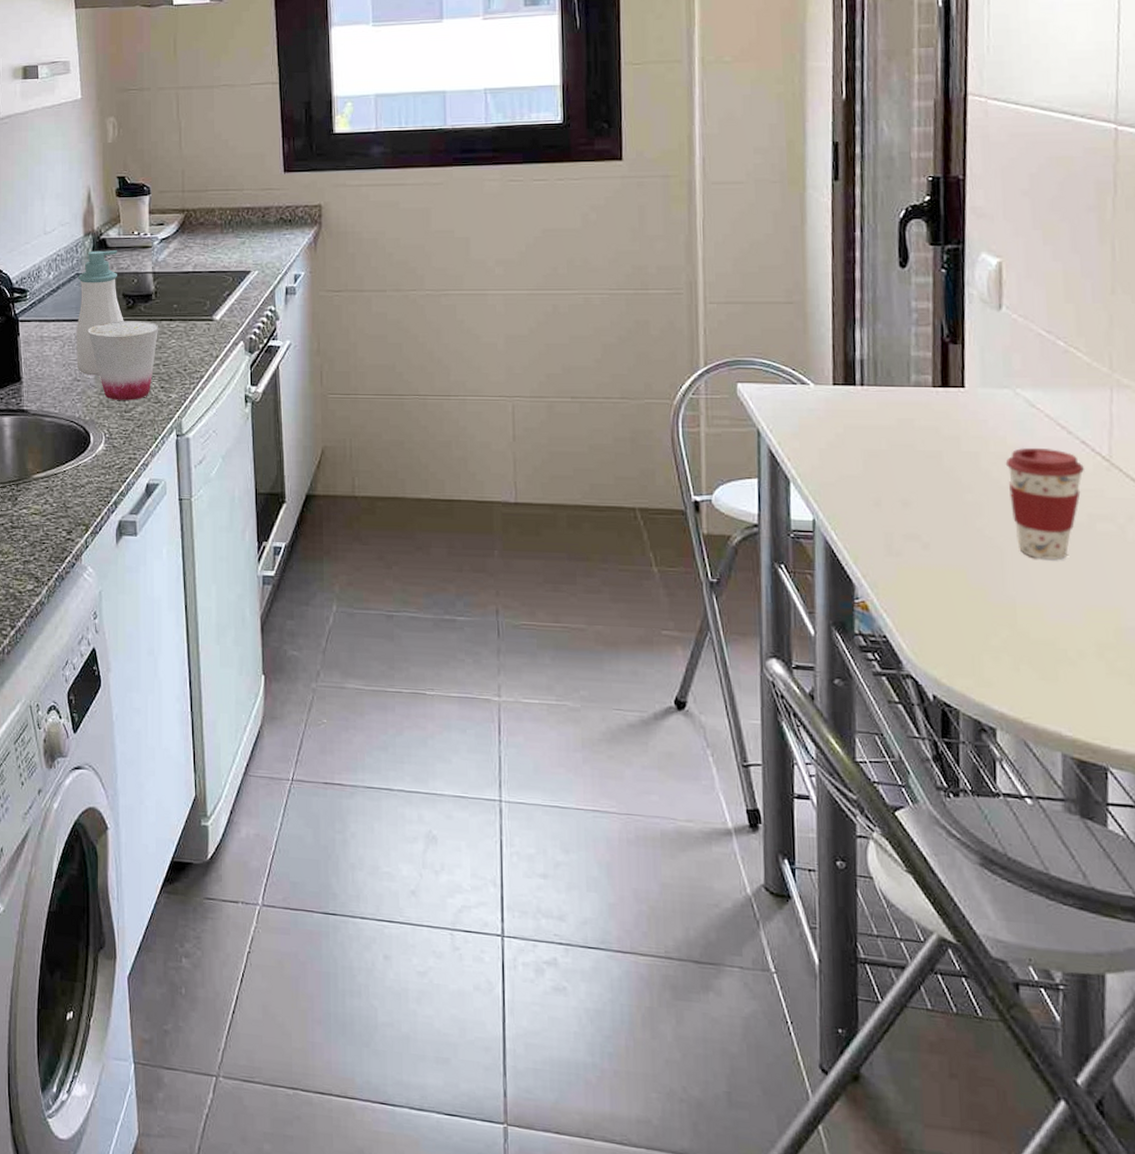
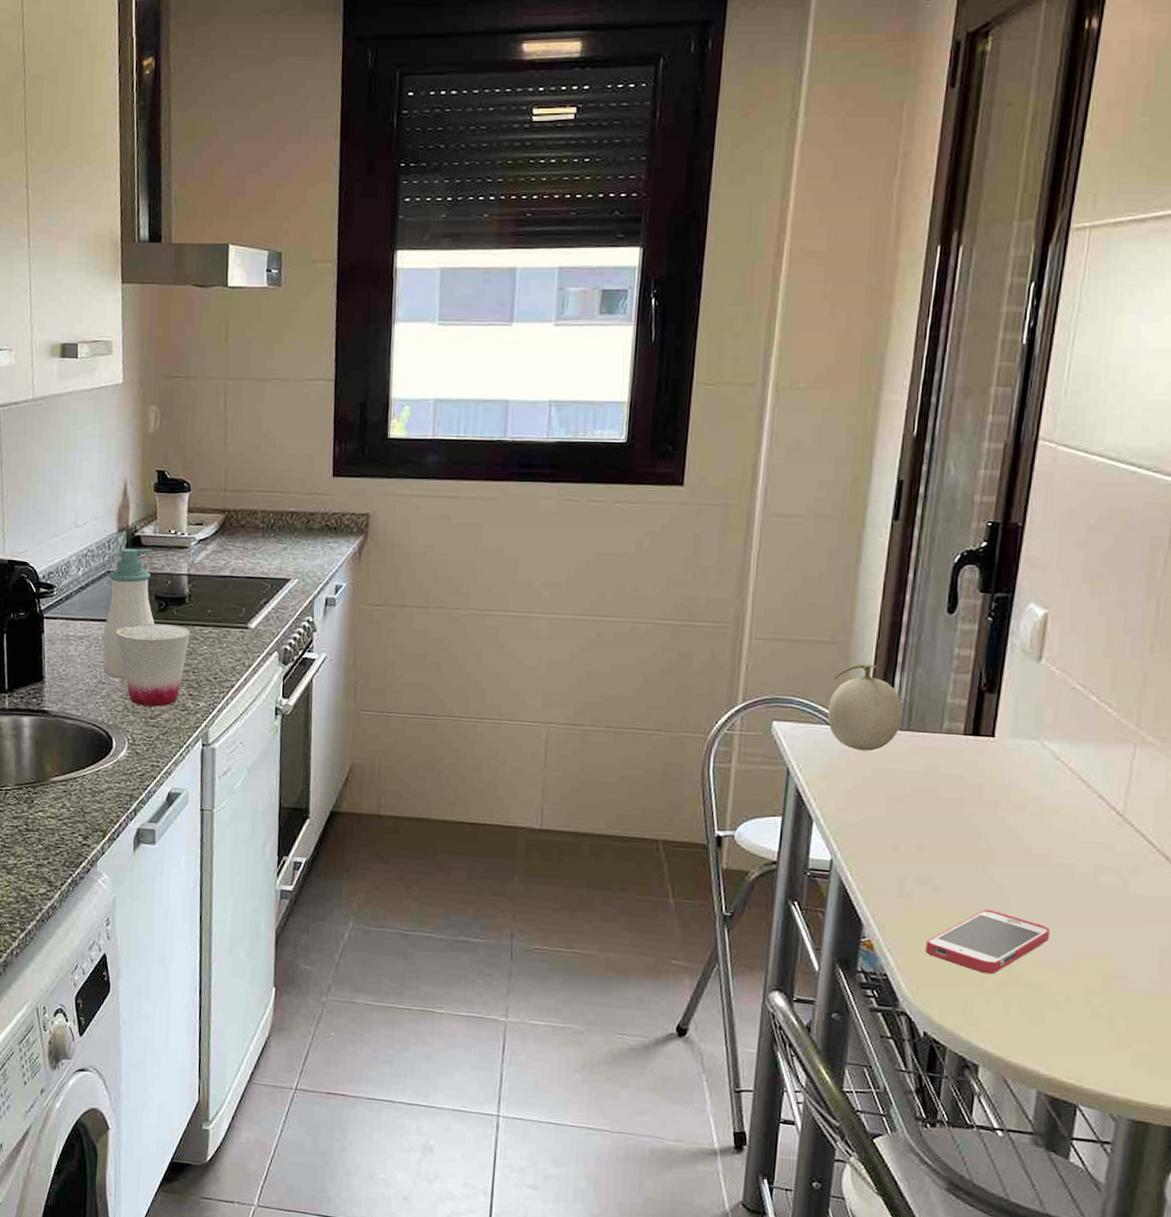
fruit: none [791,321,868,408] -> present [827,663,903,751]
smartphone: none [923,563,1052,632] -> present [925,909,1050,974]
coffee cup: present [1005,447,1084,560] -> none [1023,798,1098,909]

